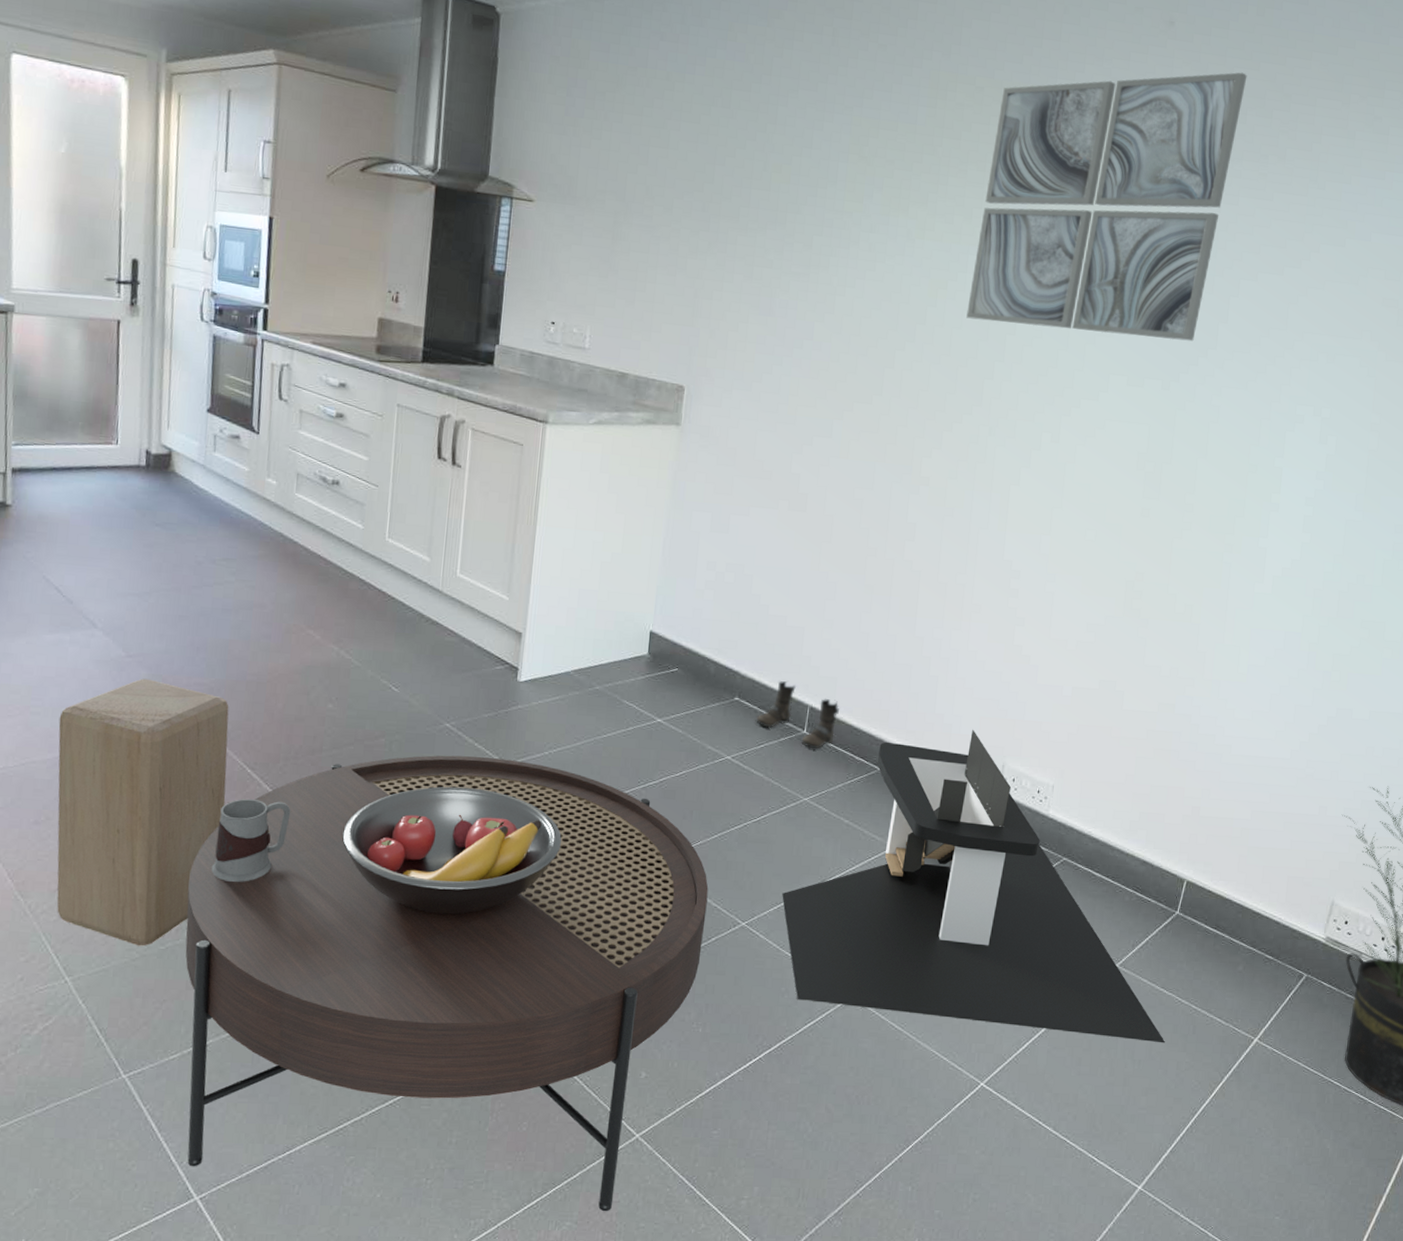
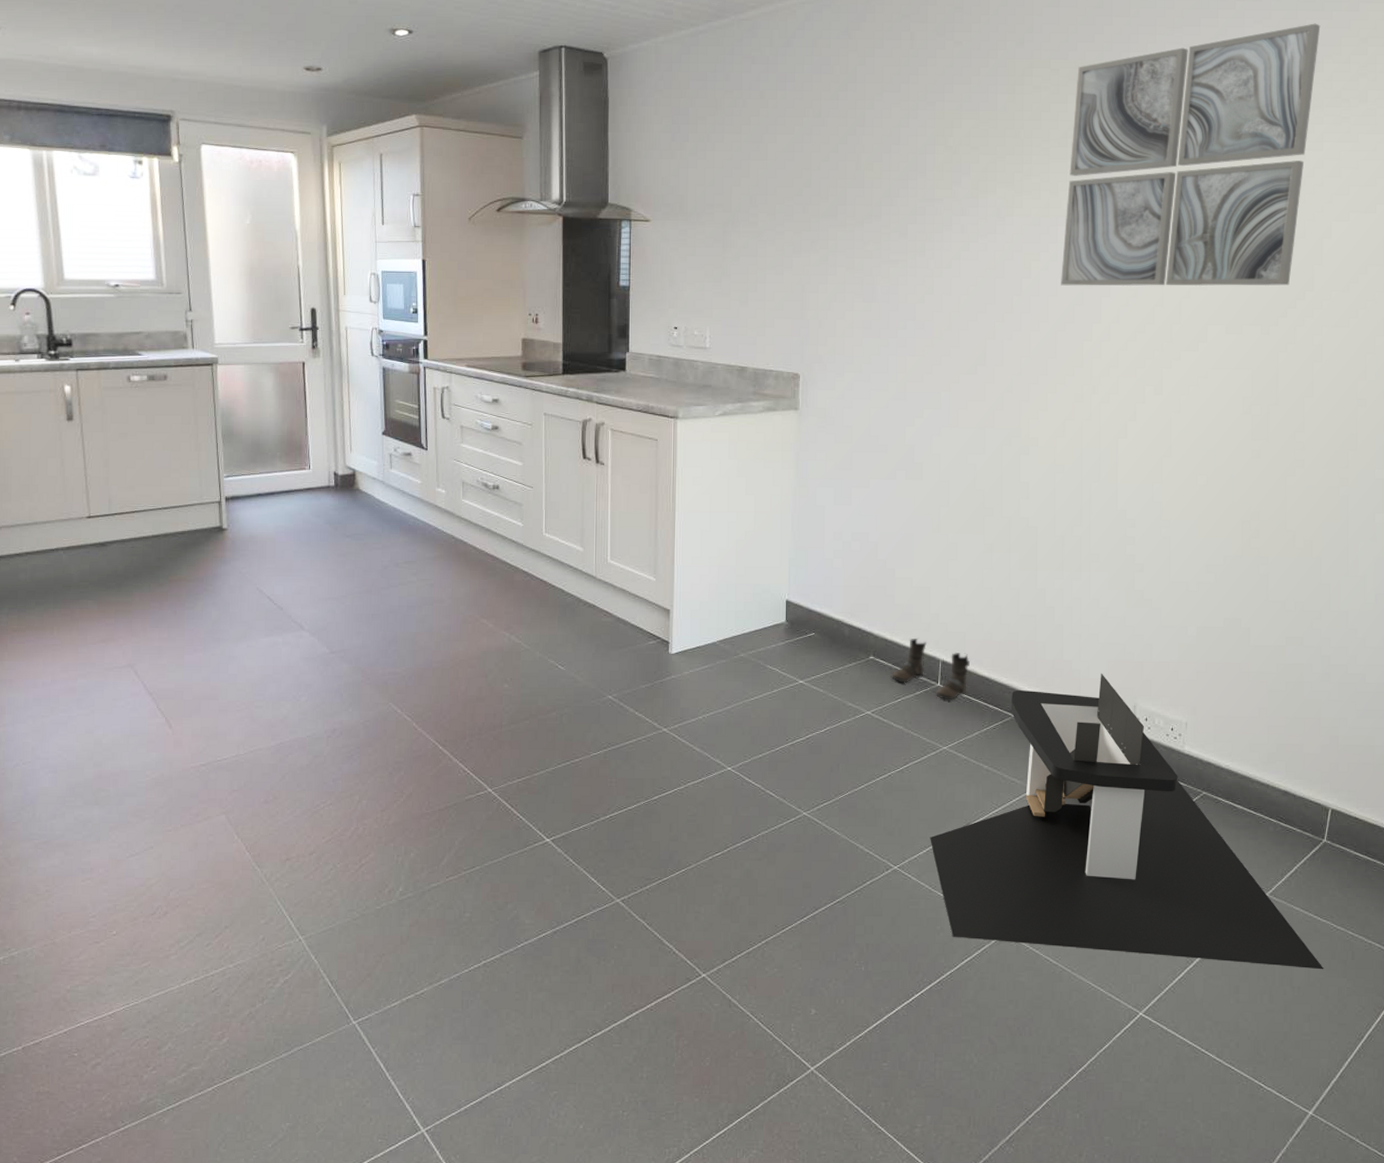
wooden block: present [57,678,229,946] -> none [278,671,423,907]
coffee table: present [185,755,709,1212] -> none [395,724,860,1141]
mug: present [211,798,291,883] -> none [415,772,479,848]
fruit bowl: present [342,786,562,915] -> none [525,752,721,869]

